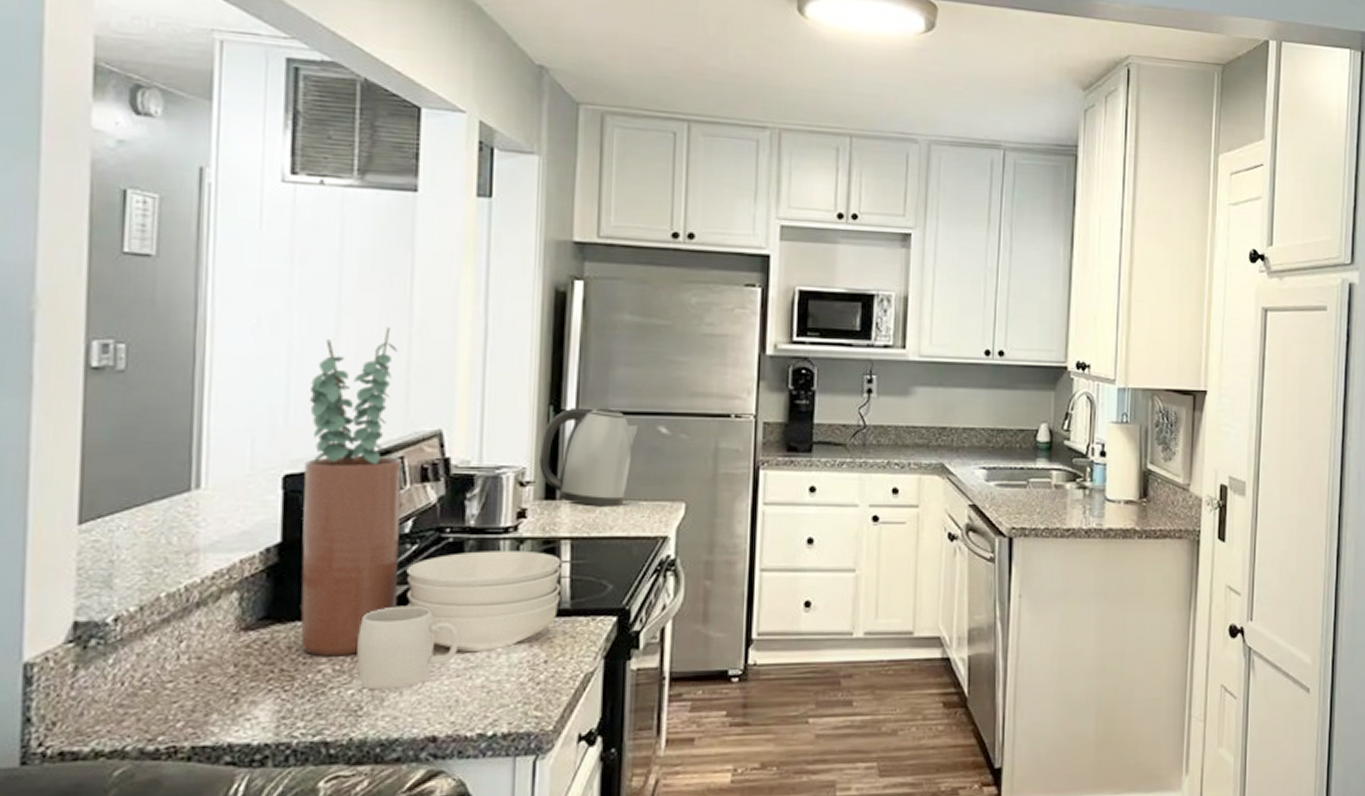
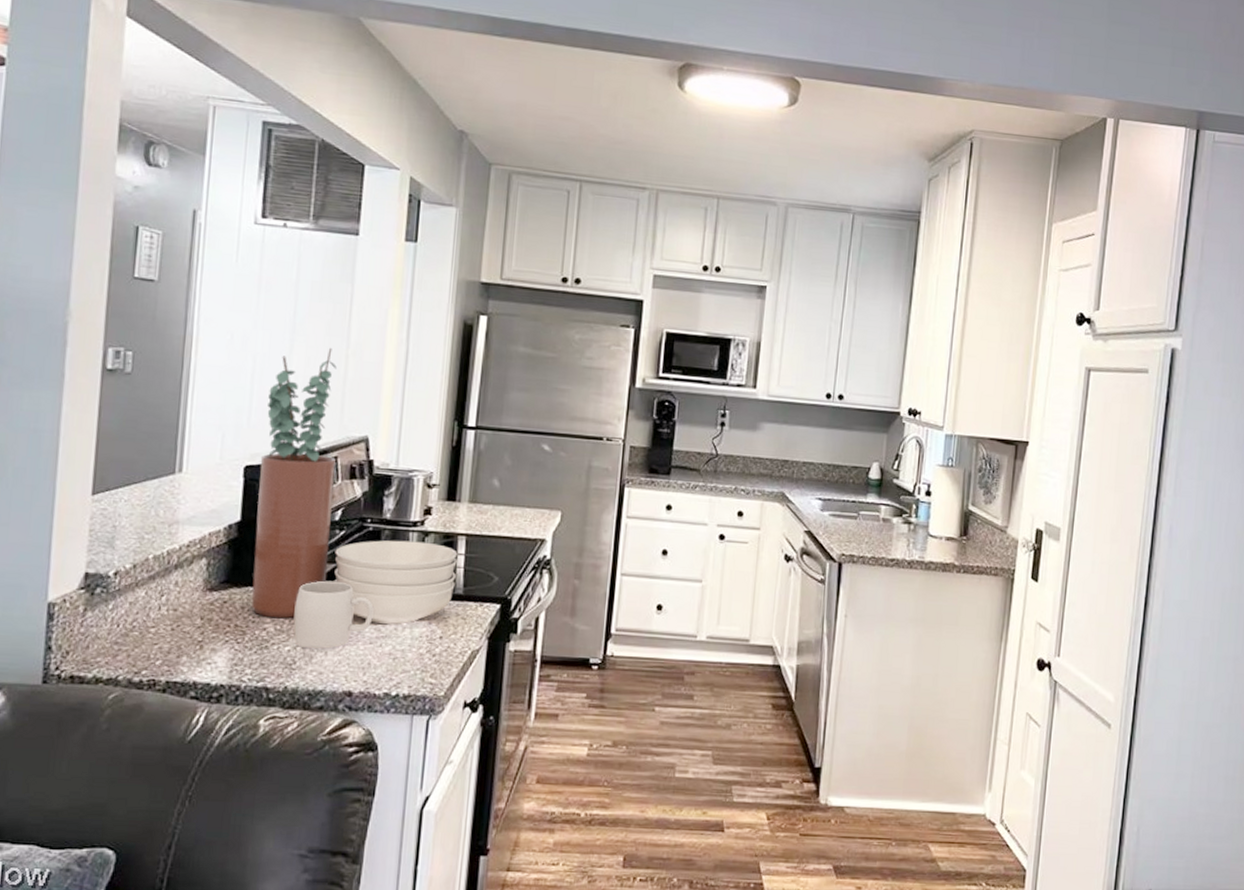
kettle: present [539,408,638,507] -> none [444,424,526,511]

